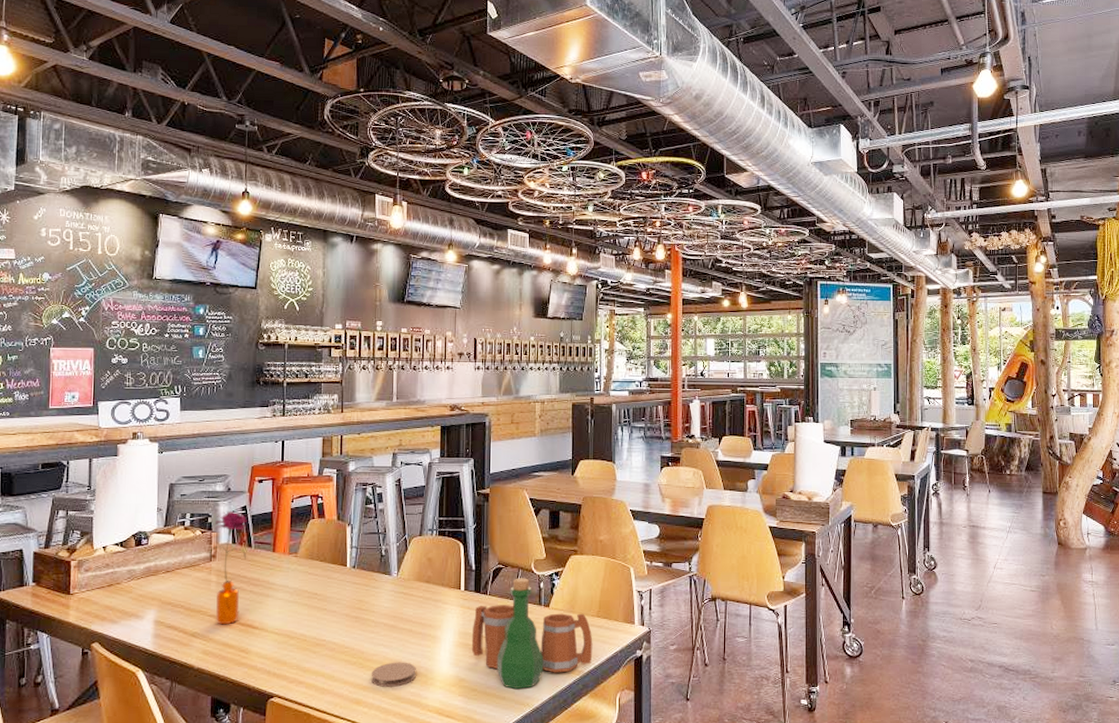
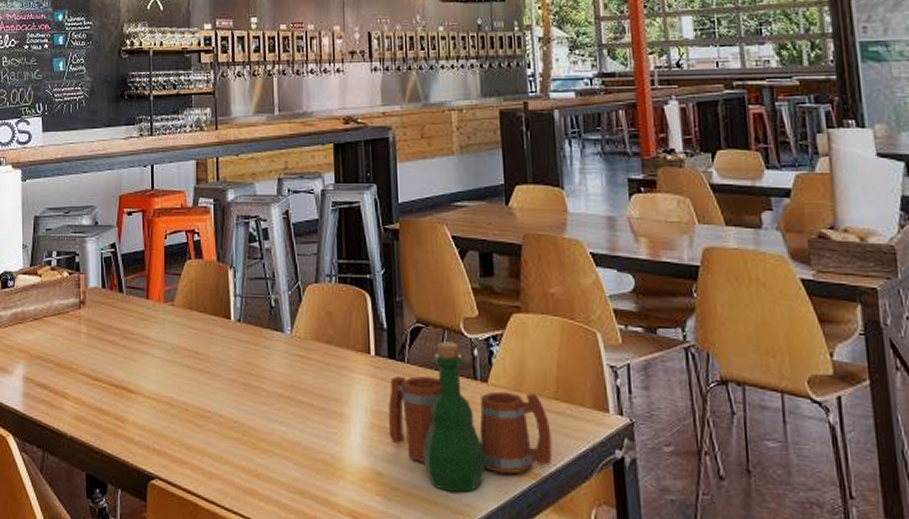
flower: present [209,511,247,625] -> none [78,249,119,386]
coaster: present [371,662,416,687] -> none [266,444,321,477]

